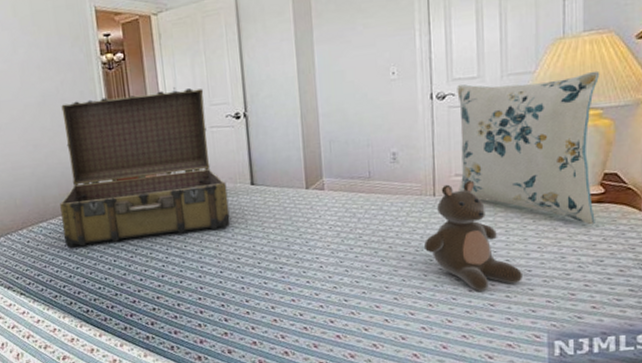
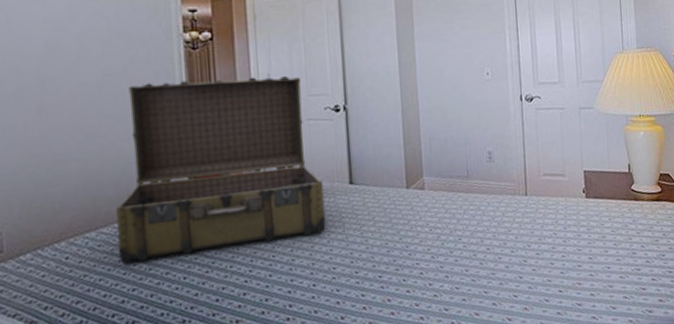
stuffed bear: present [423,180,522,291] -> none [518,180,603,291]
pillow: present [457,70,599,225] -> none [542,83,656,222]

